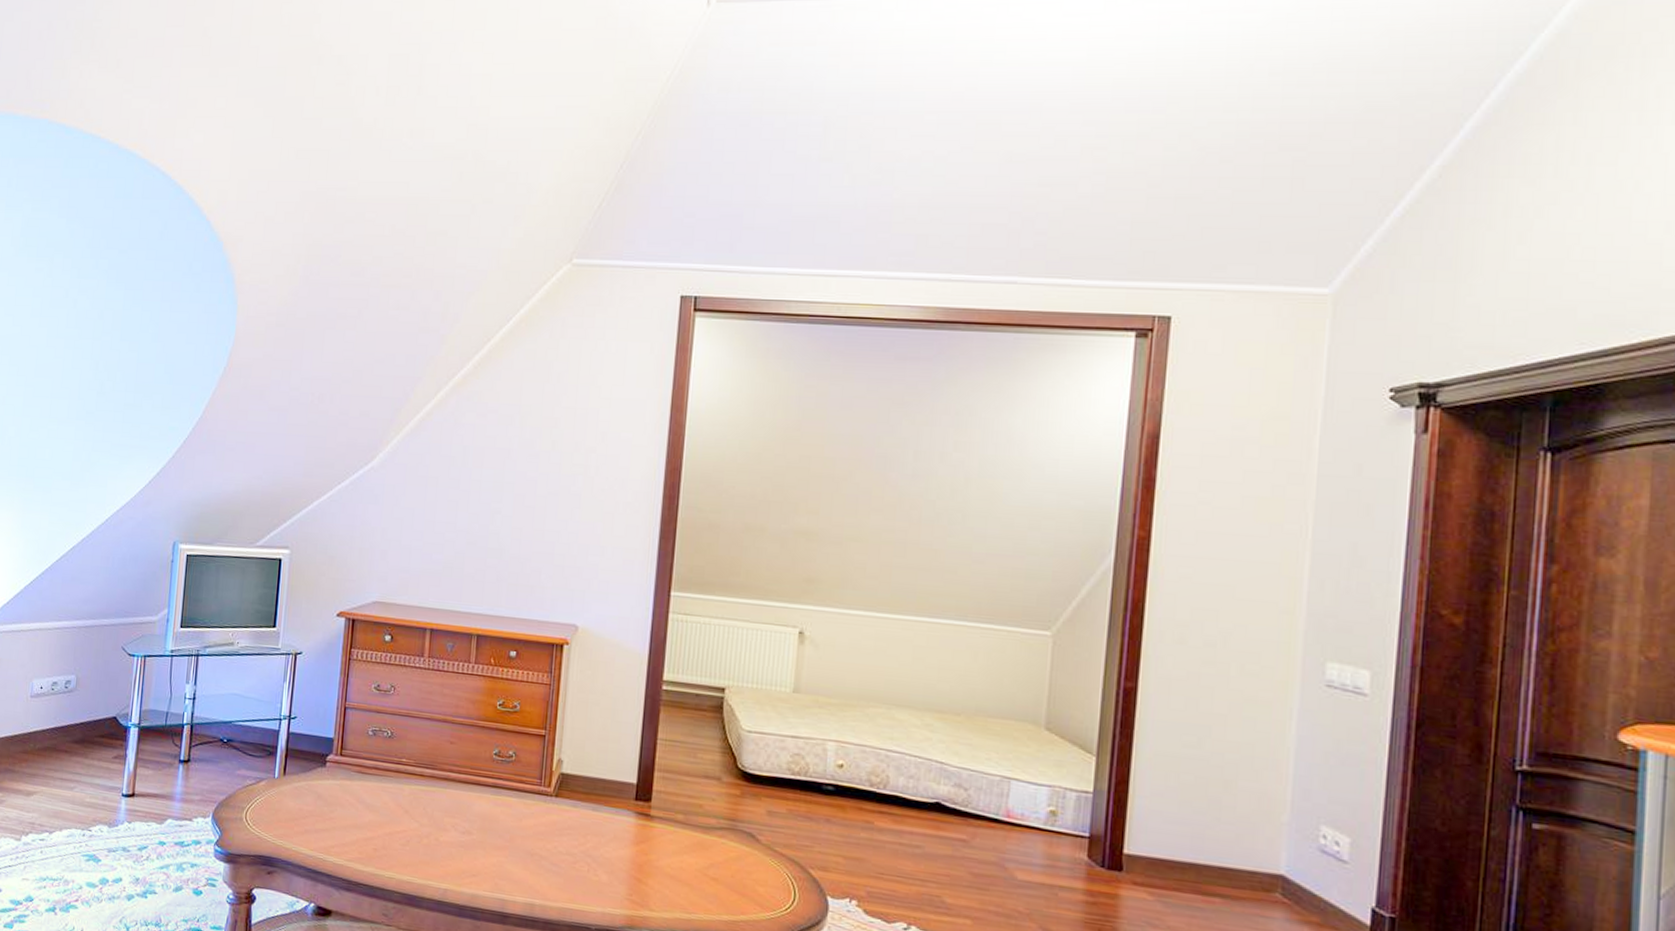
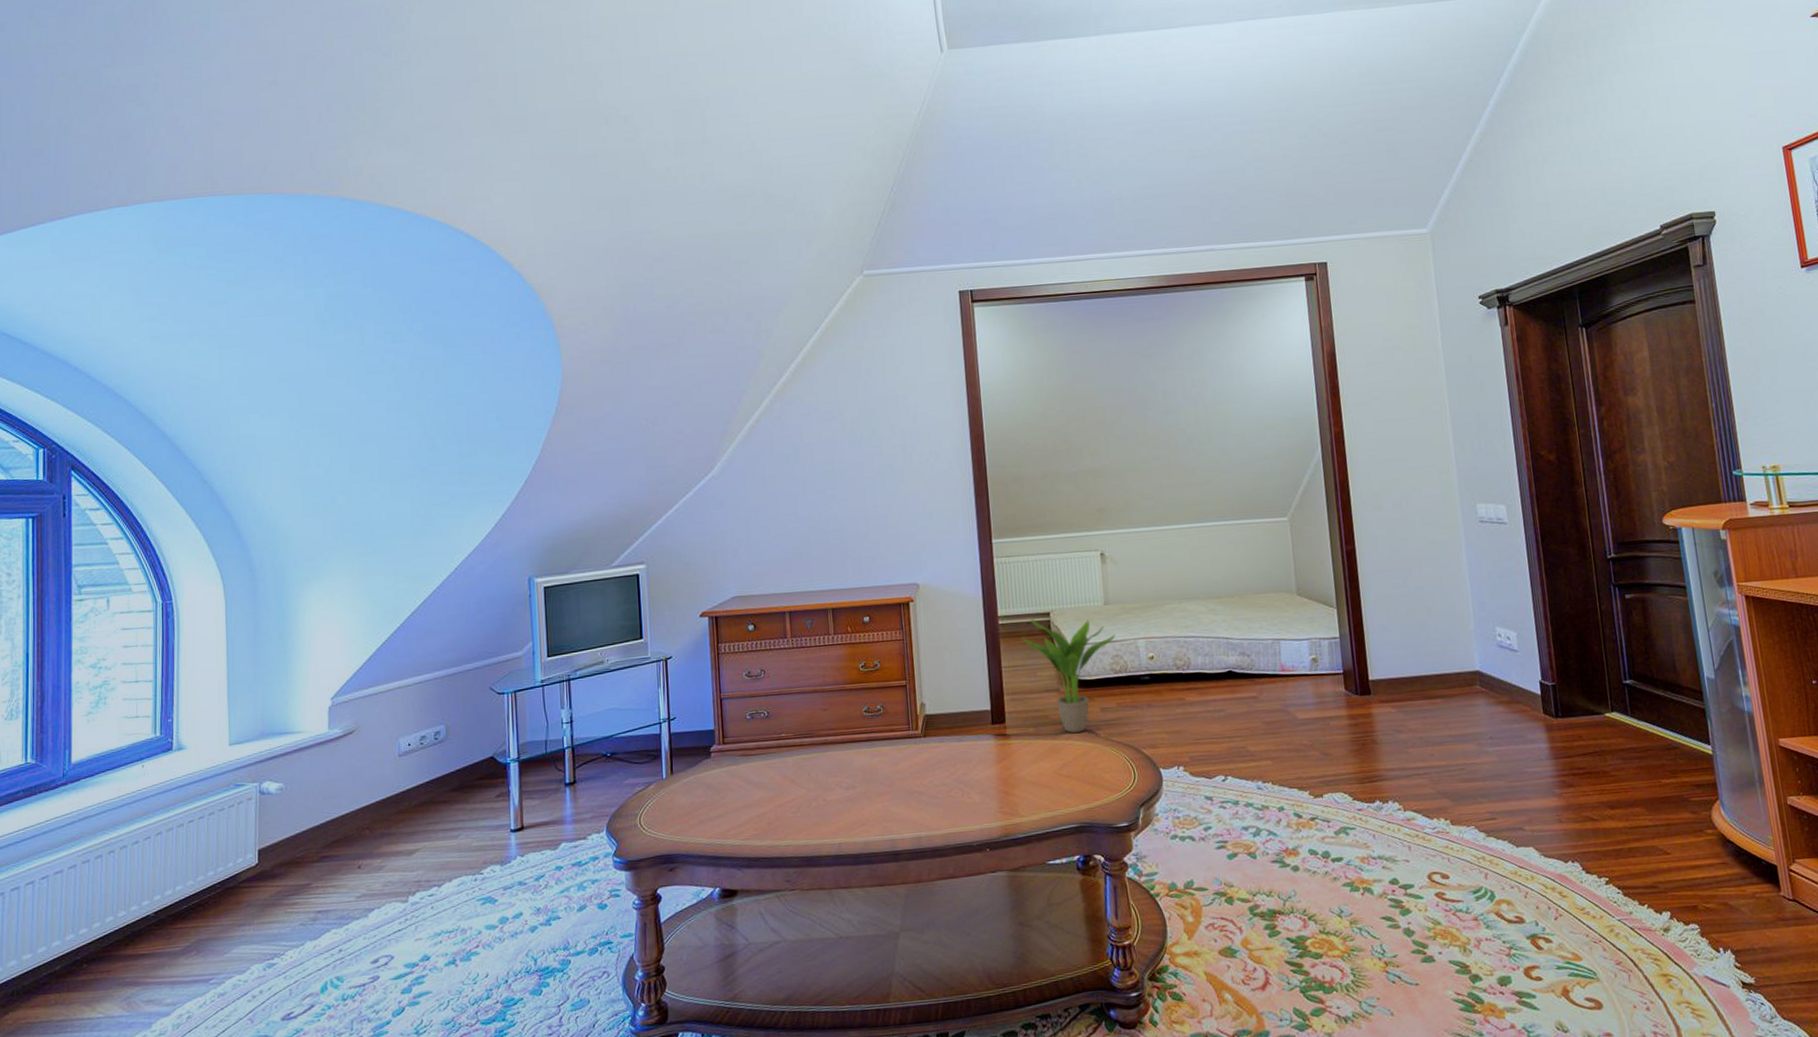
potted plant: none [687,689,801,833] -> present [1022,617,1116,733]

